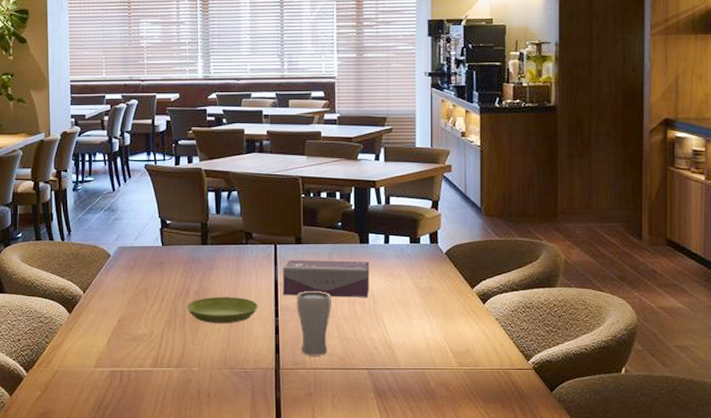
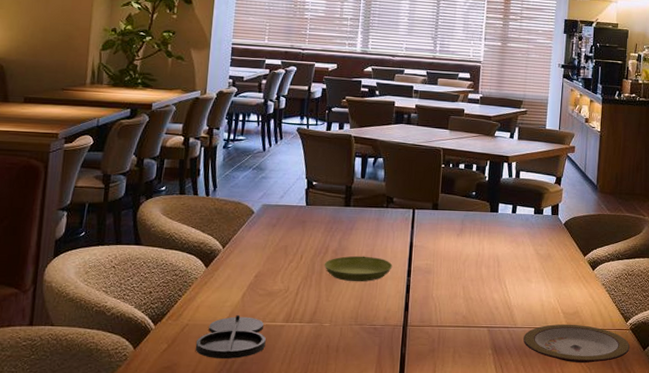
plate: none [67,361,136,405] -> present [195,315,266,359]
tissue box: present [283,260,370,297] -> none [417,224,497,261]
drinking glass: present [296,290,331,356] -> none [428,253,461,314]
plate: none [409,364,535,406] -> present [523,324,630,363]

